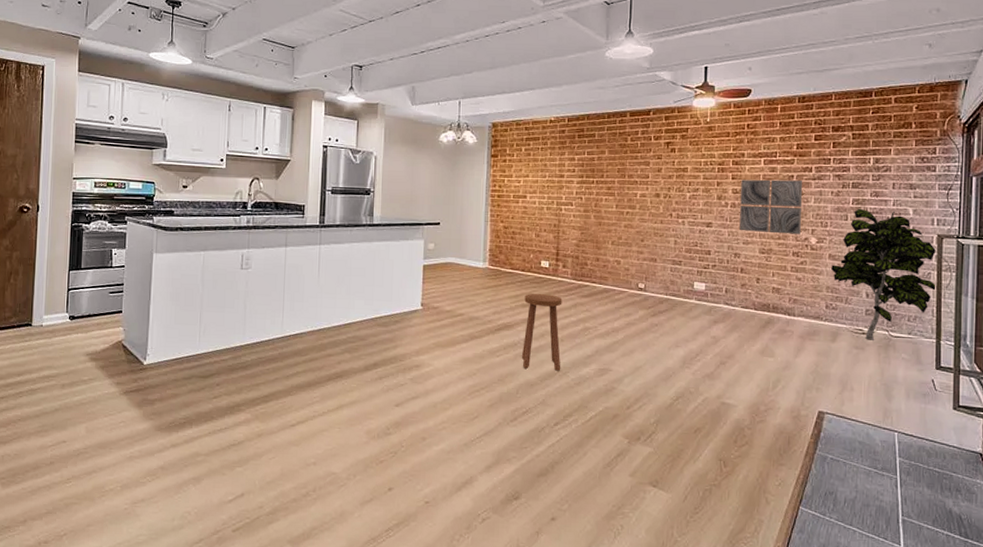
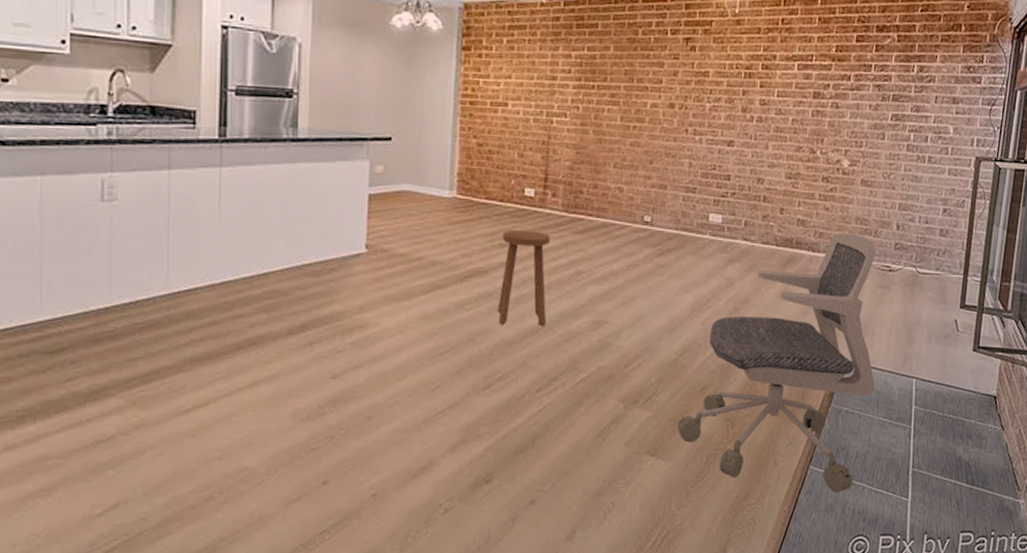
office chair: none [675,300,857,534] -> present [677,233,876,493]
wall art: present [739,179,803,235] -> none [765,88,840,156]
indoor plant: present [831,208,937,340] -> none [862,125,973,278]

